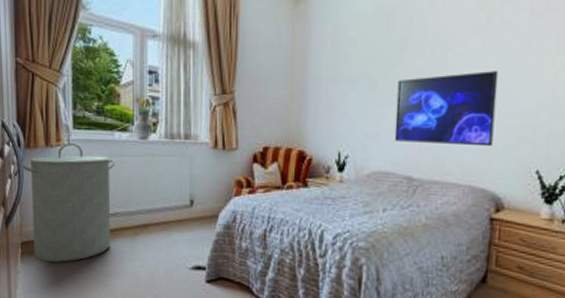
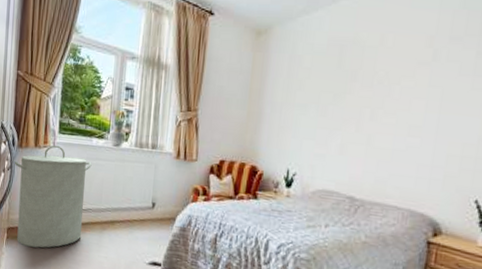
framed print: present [394,71,499,147] -> none [339,104,443,175]

